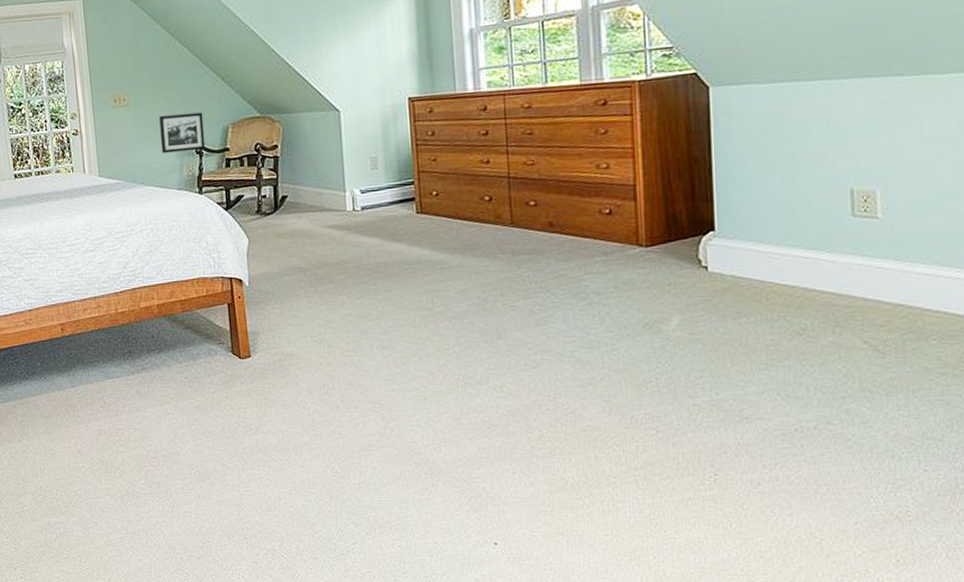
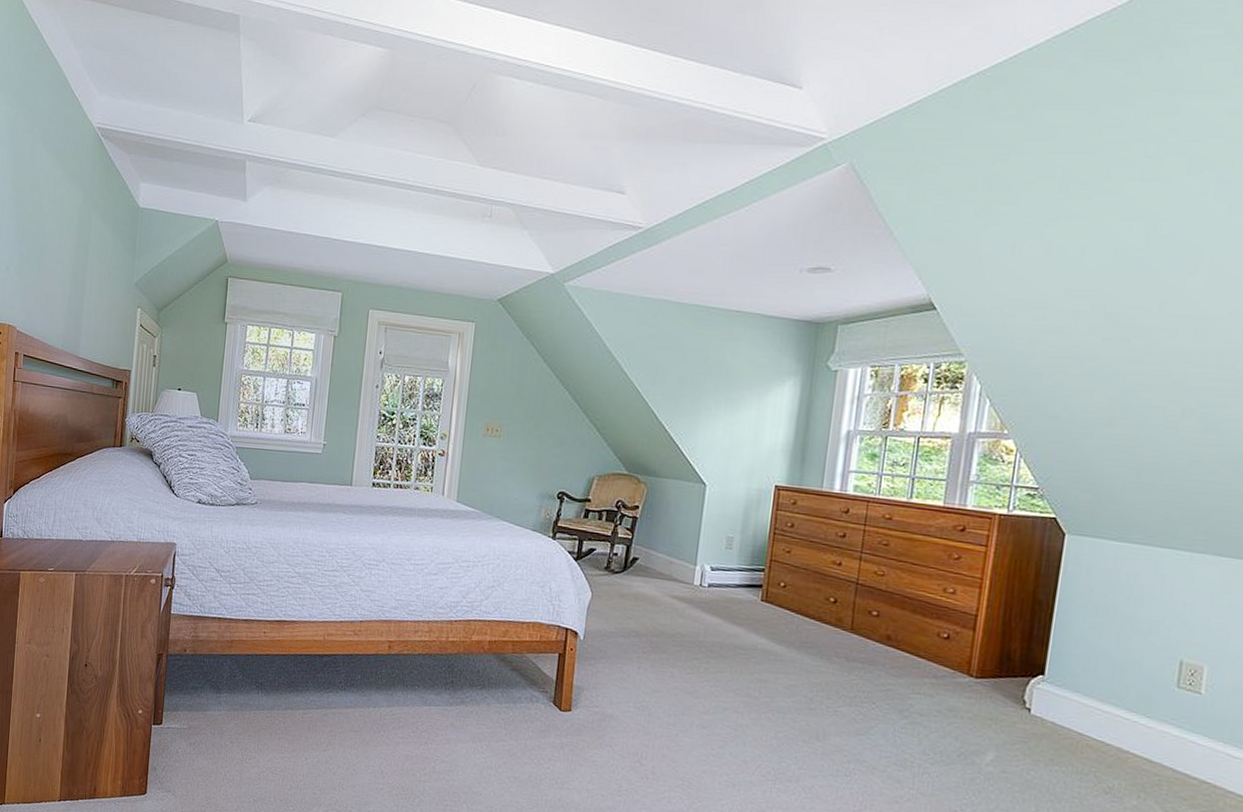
picture frame: present [159,112,206,154] -> none [524,453,572,496]

